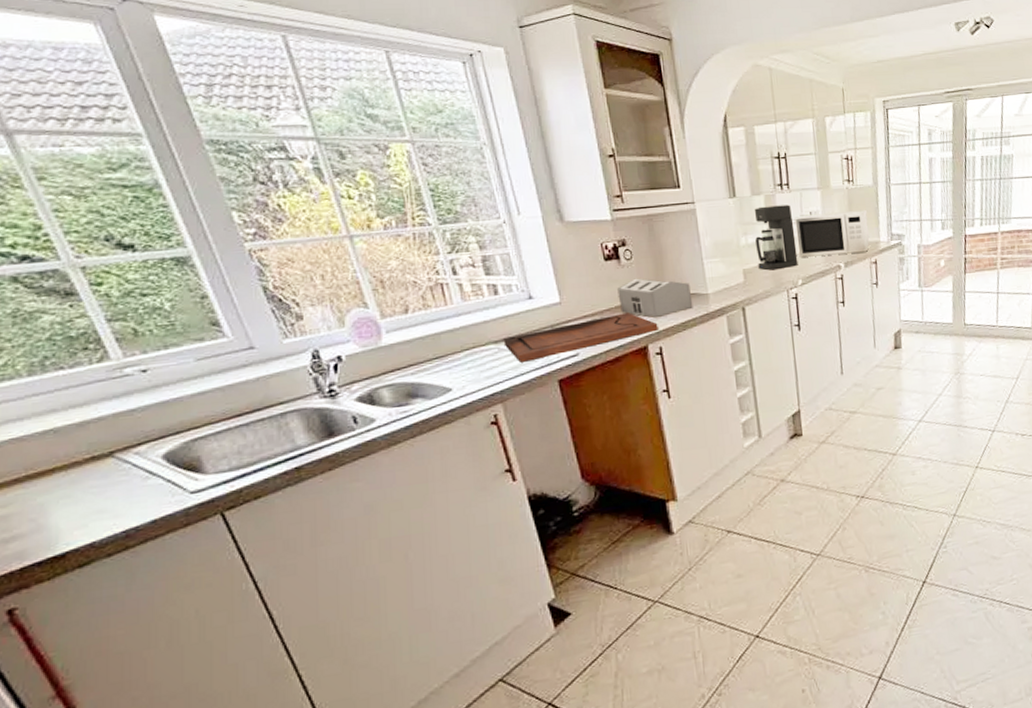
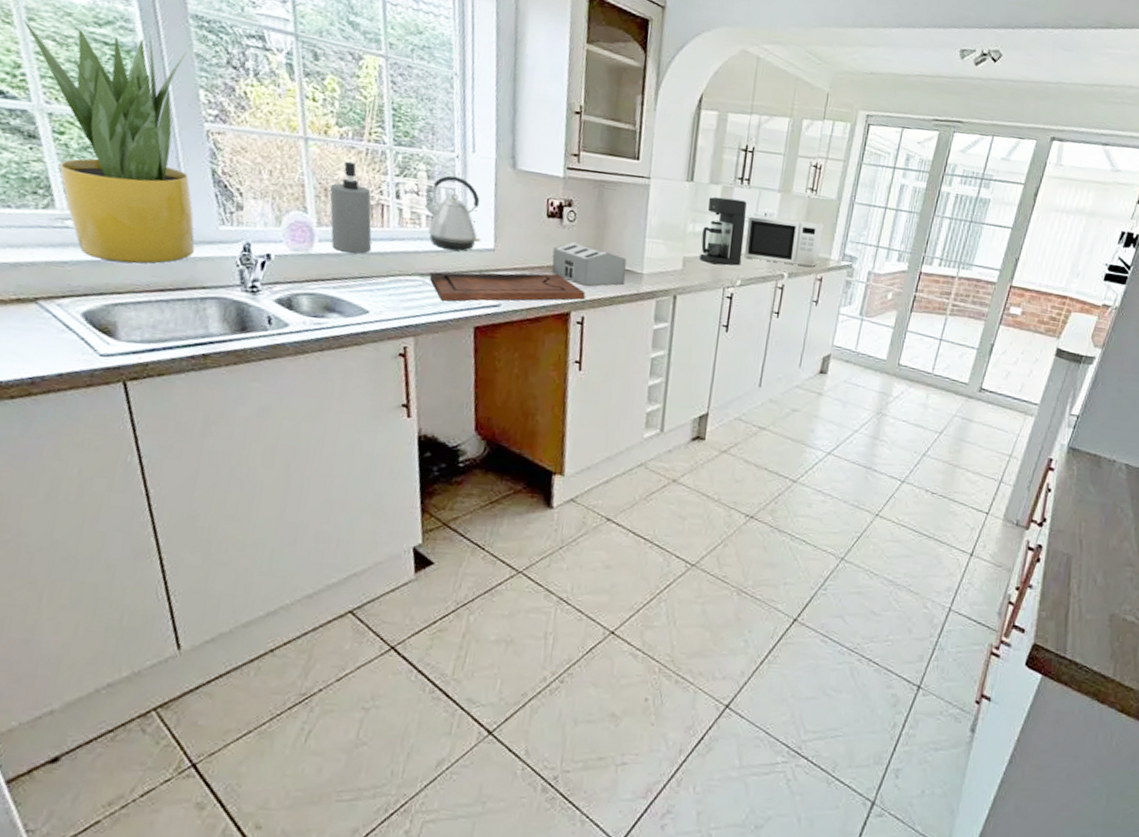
planter: none [34,167,263,399] -> present [23,20,195,263]
soap dispenser: none [385,249,441,338] -> present [329,161,372,254]
kettle: none [483,241,546,313] -> present [424,175,481,251]

